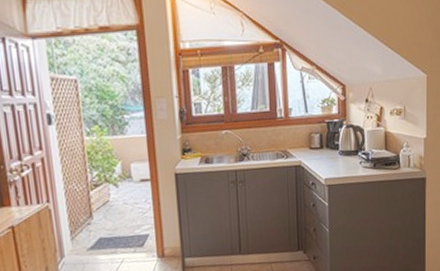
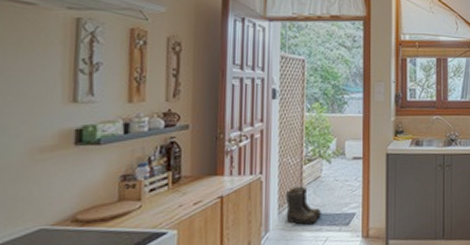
boots: none [75,212,115,249] -> present [285,186,322,225]

